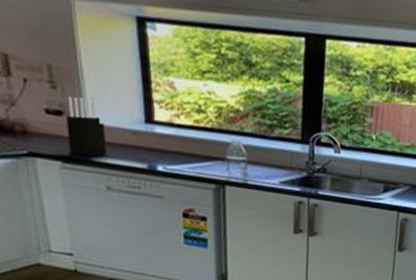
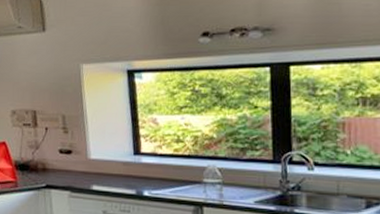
knife block: present [66,96,107,157] -> none [73,137,104,186]

